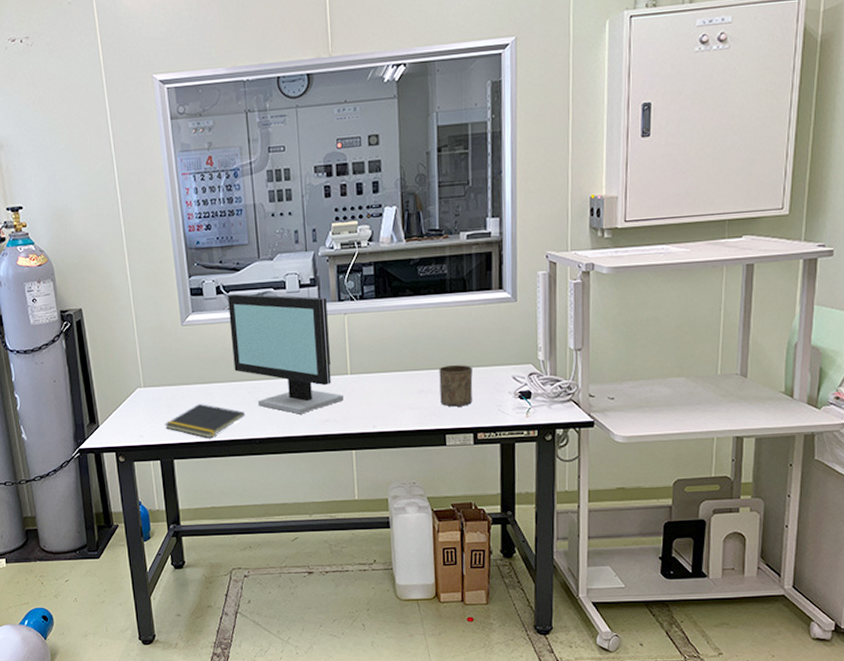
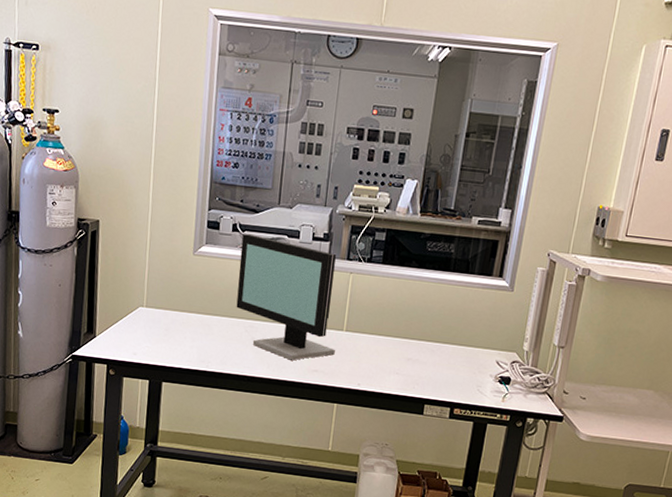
notepad: present [165,403,245,438] -> none [159,332,239,367]
cup: present [439,364,473,407] -> none [425,339,461,381]

